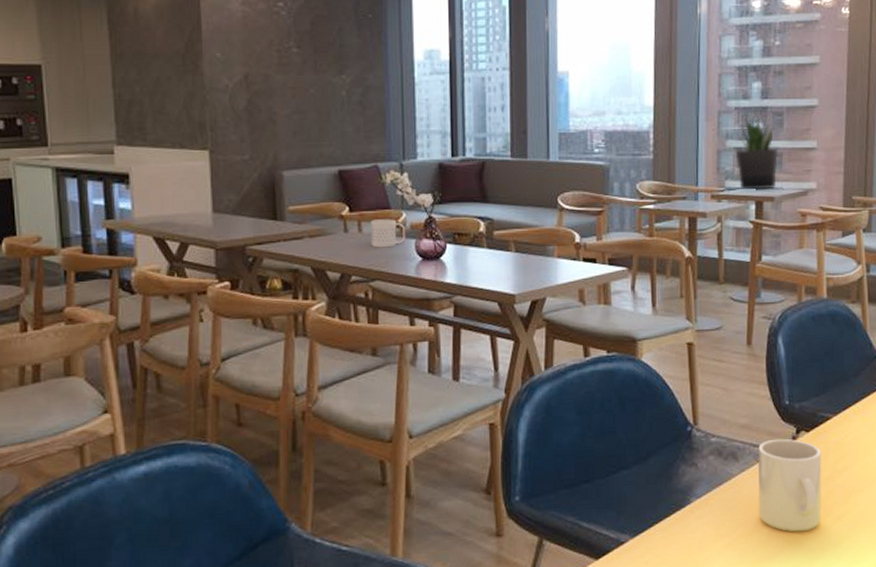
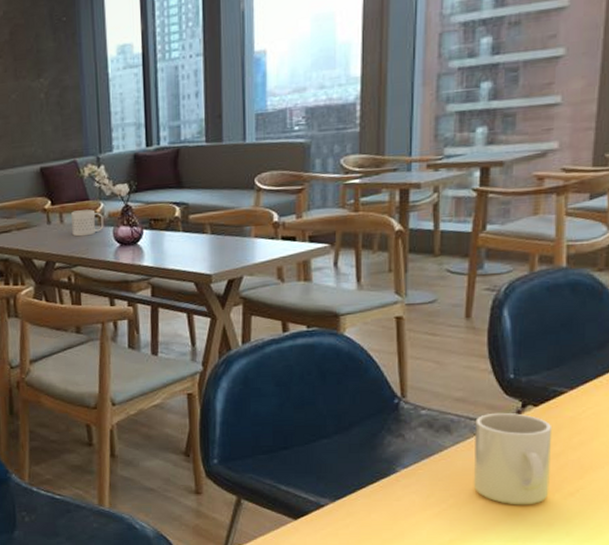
planter: present [735,114,778,190] -> none [457,74,510,157]

